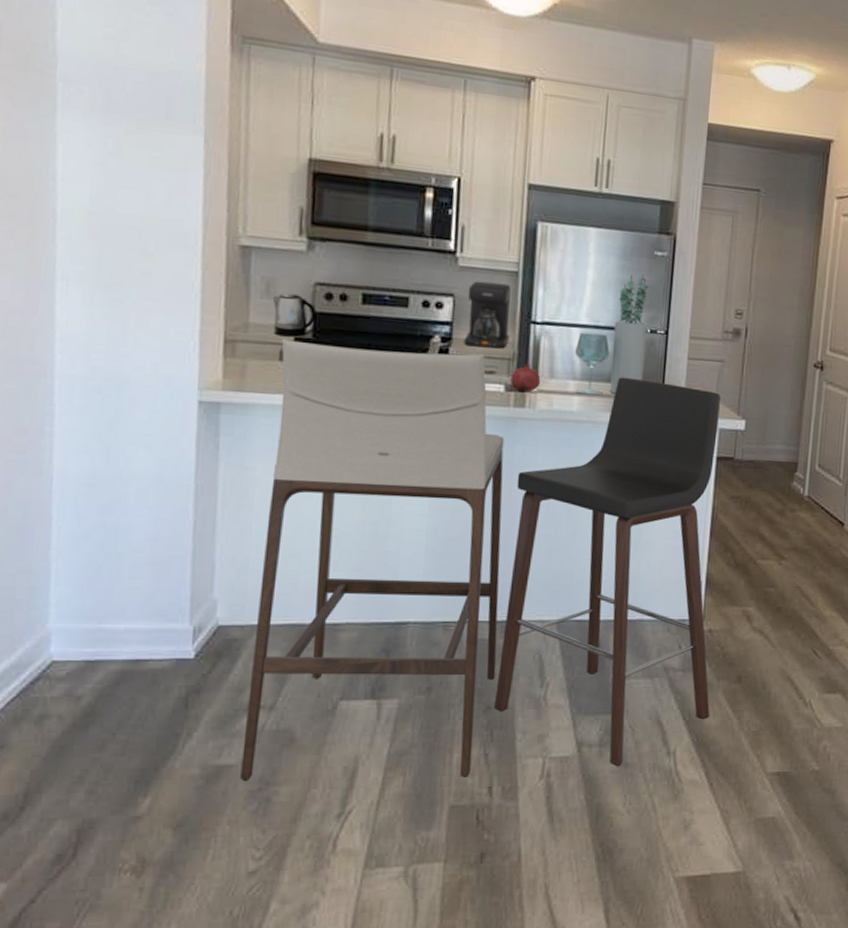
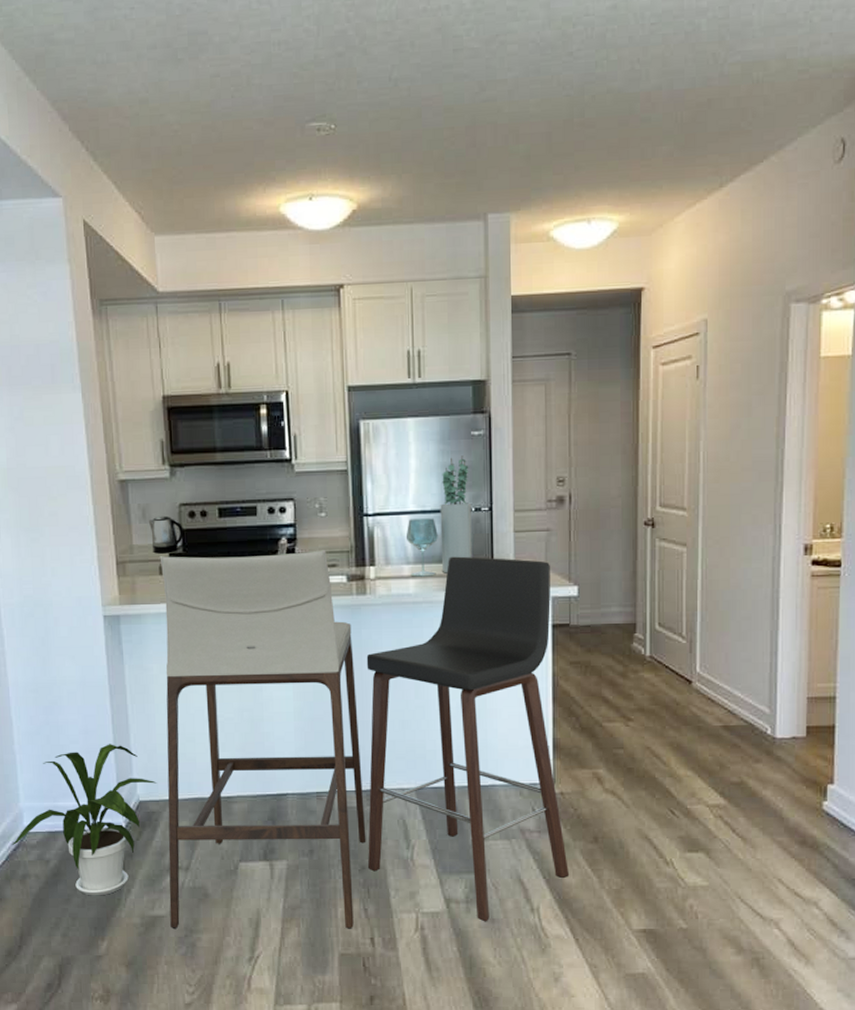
house plant: none [29,555,244,742] -> present [12,744,157,896]
coffee maker: present [464,281,511,348] -> none [305,482,346,543]
fruit: present [510,363,541,393] -> none [351,554,378,581]

